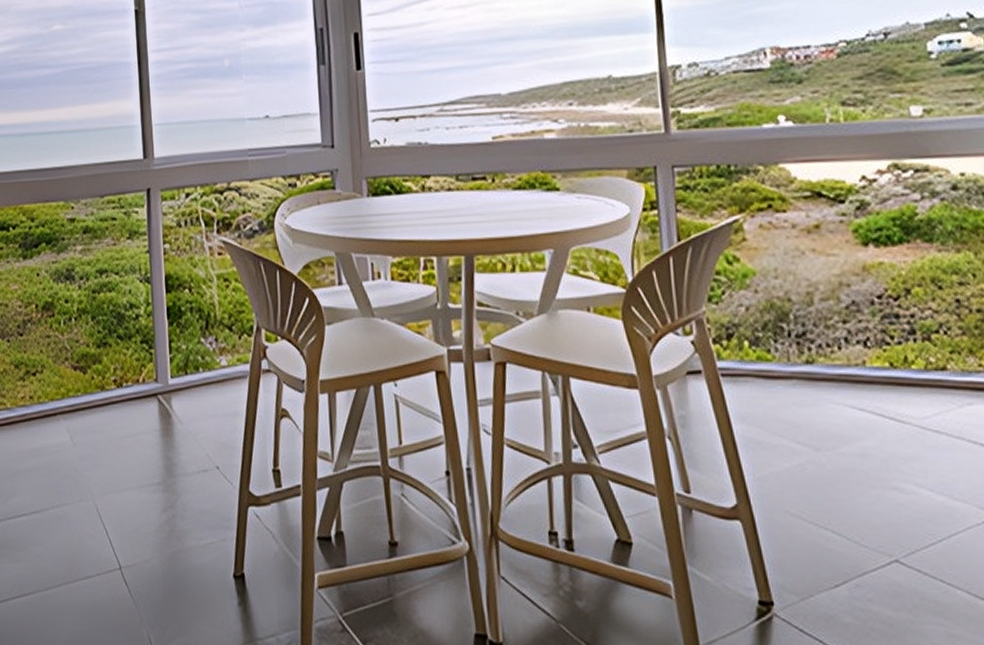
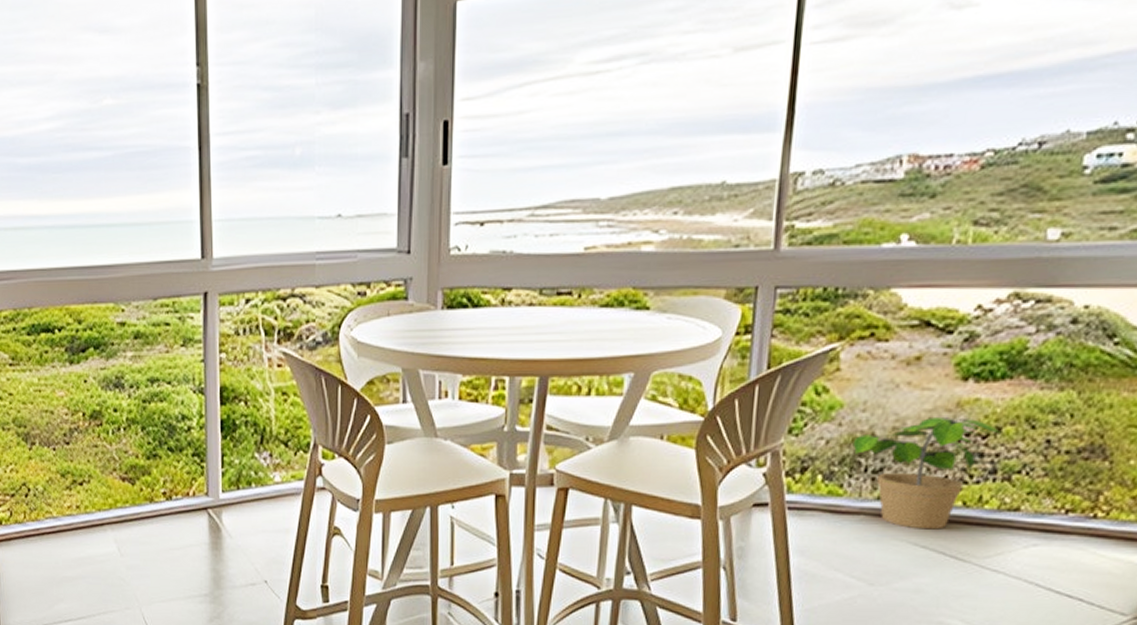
potted plant: none [771,281,912,392] -> present [852,418,1002,530]

